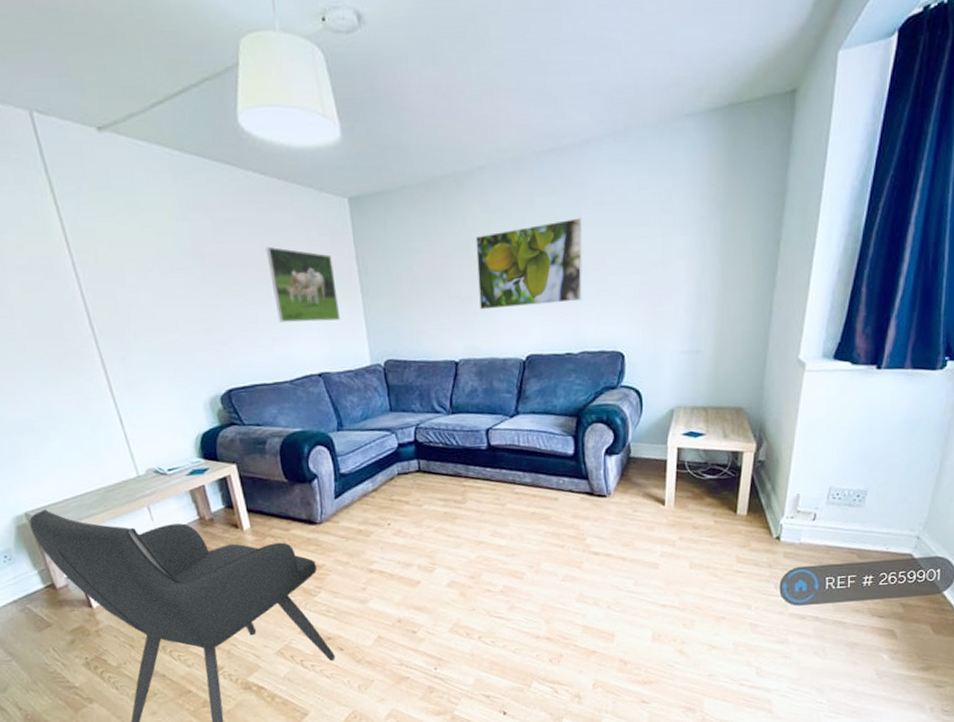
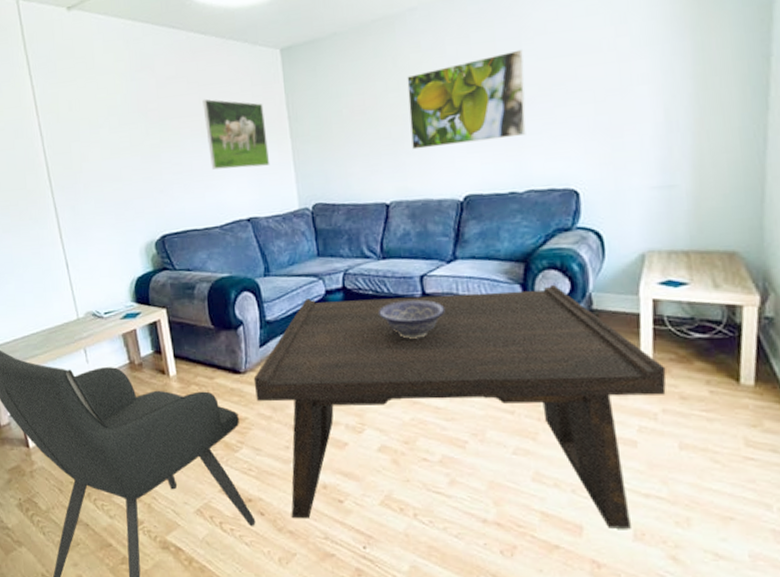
coffee table: none [329,436,684,650] -> present [253,284,667,529]
decorative bowl: none [448,451,508,487] -> present [379,299,446,339]

